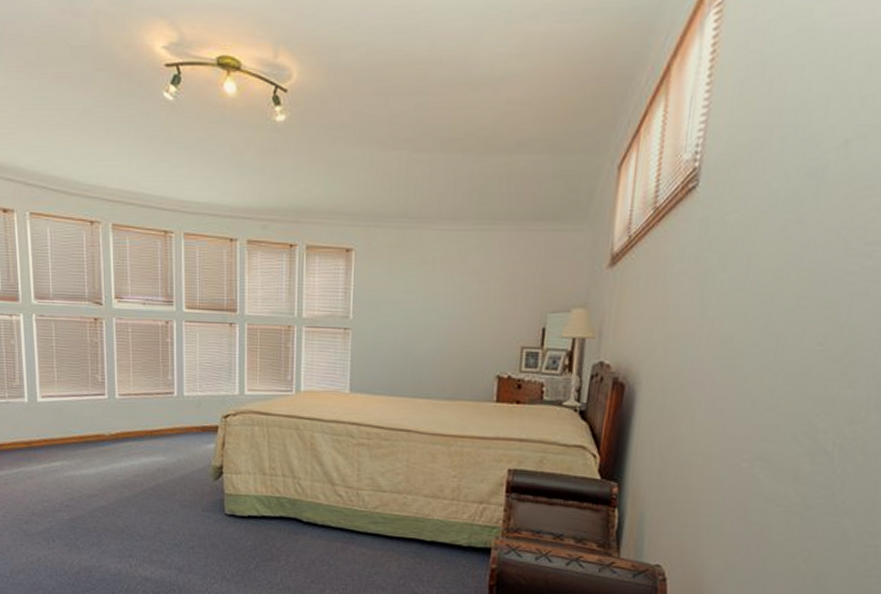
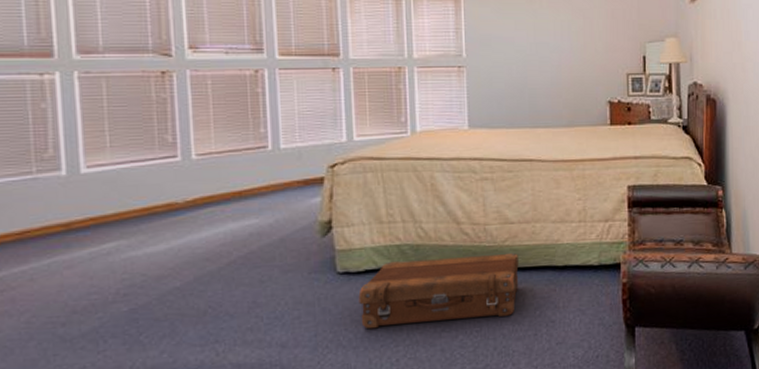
suitcase: none [241,511,388,580] -> present [358,252,519,330]

